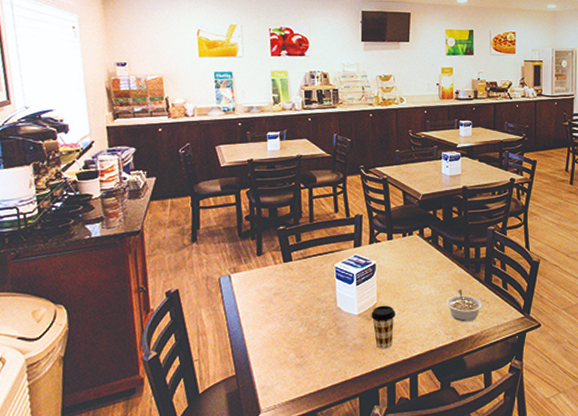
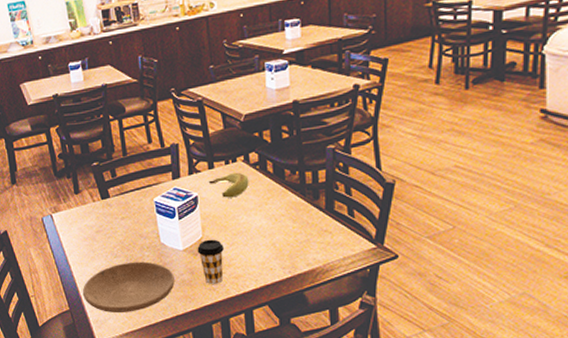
plate: none [251,325,347,379] -> present [82,261,175,314]
banana: none [387,244,422,267] -> present [209,172,249,198]
legume: present [446,289,483,322] -> none [280,219,325,255]

